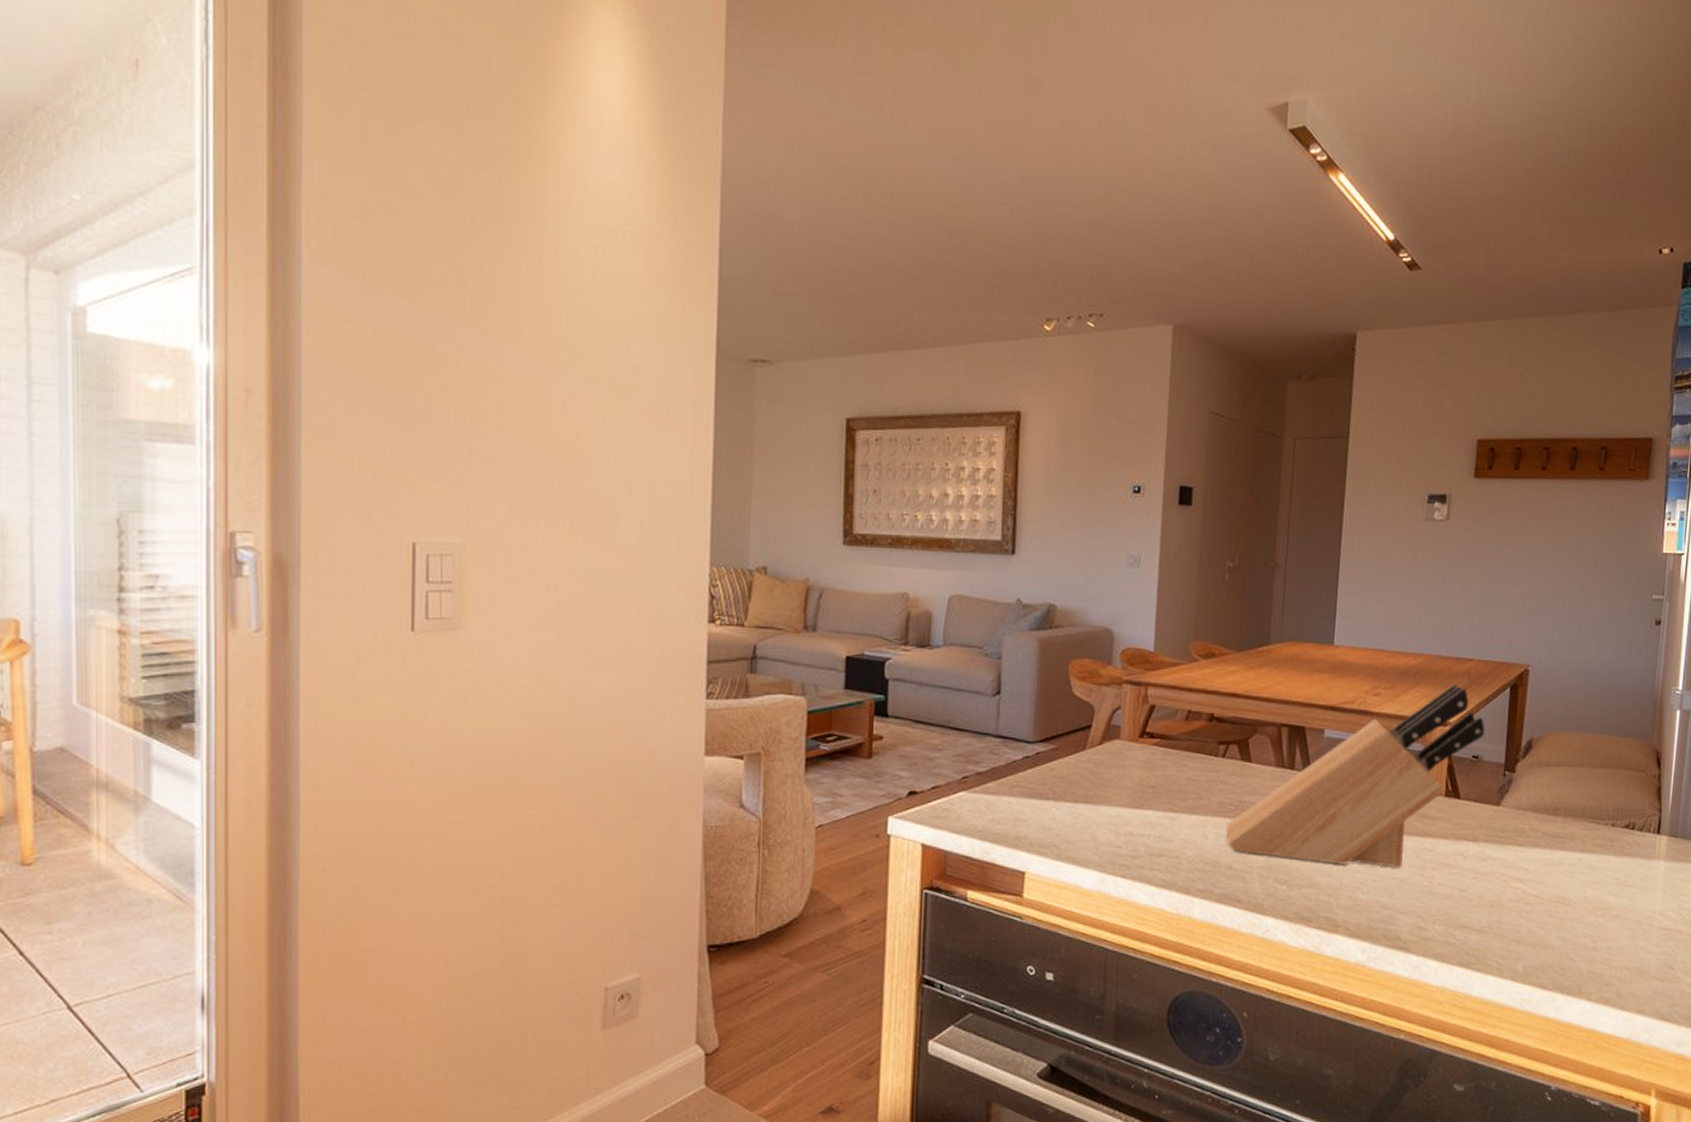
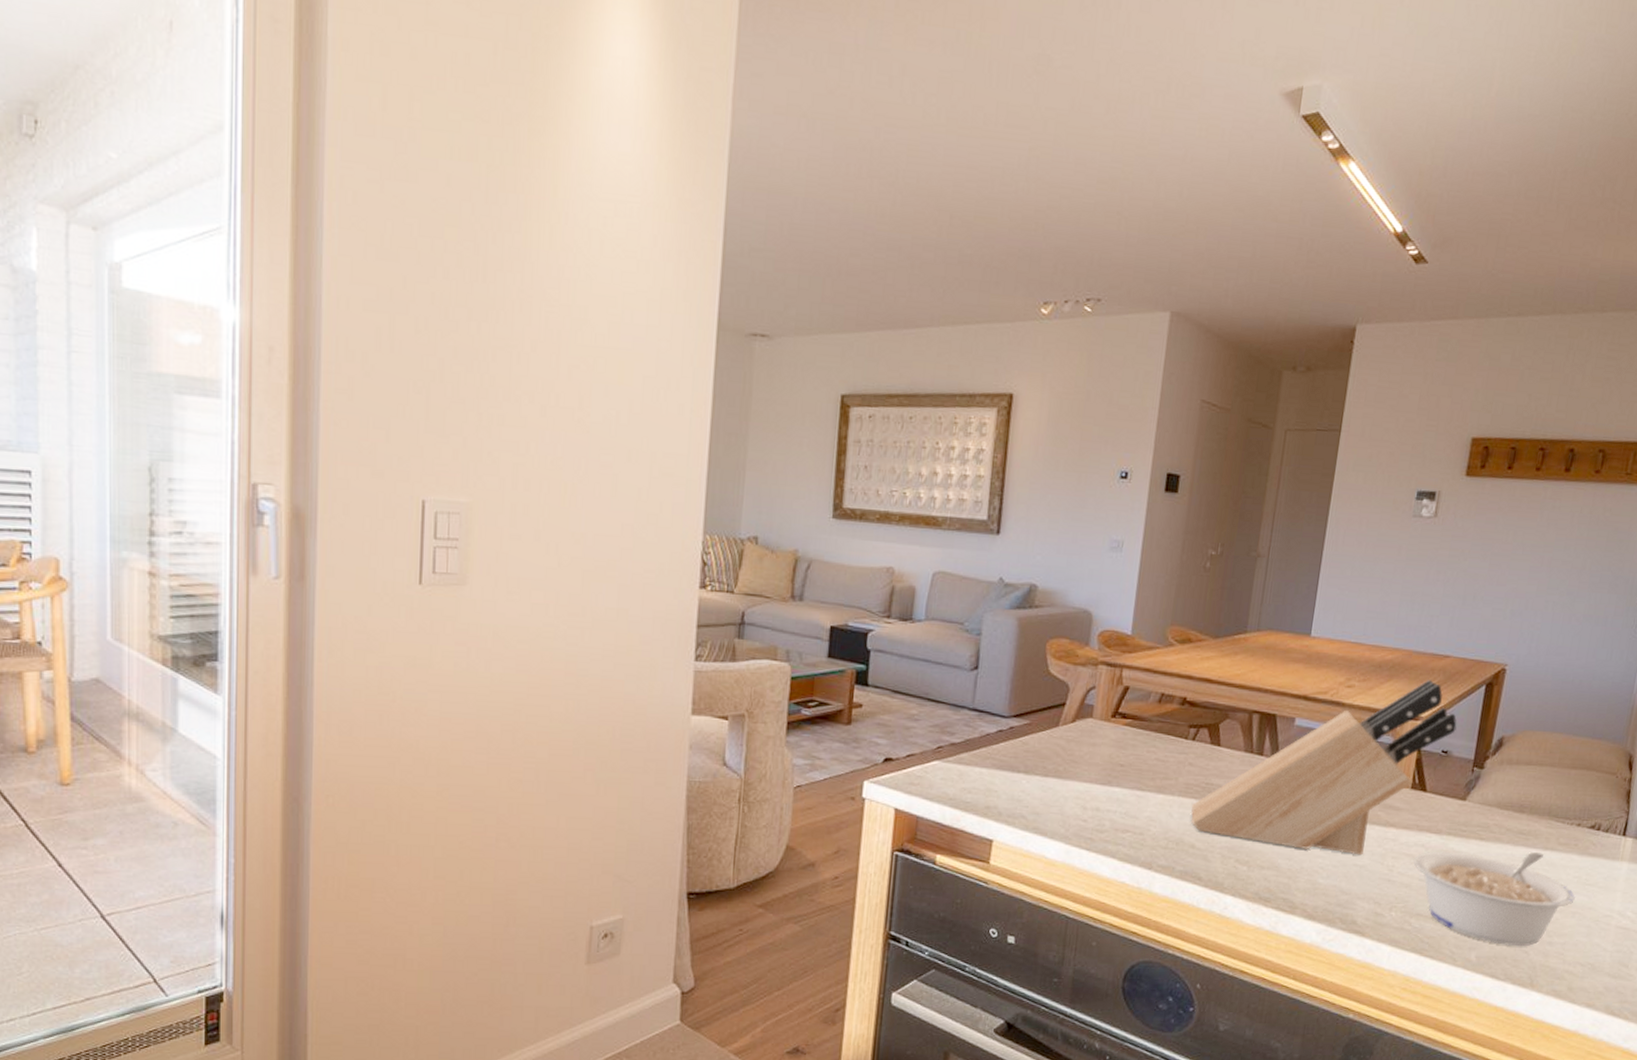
legume: none [1453,856,1616,954] -> present [1413,851,1575,947]

